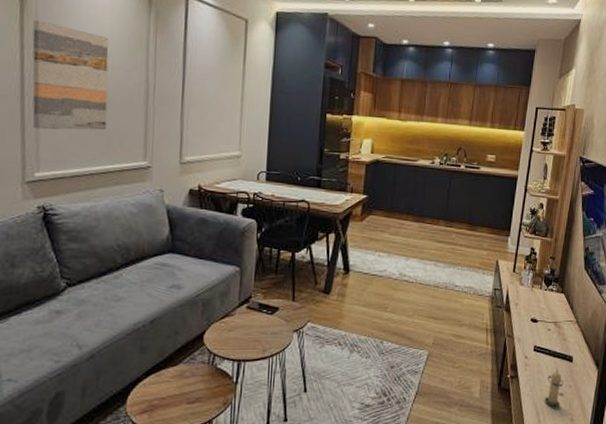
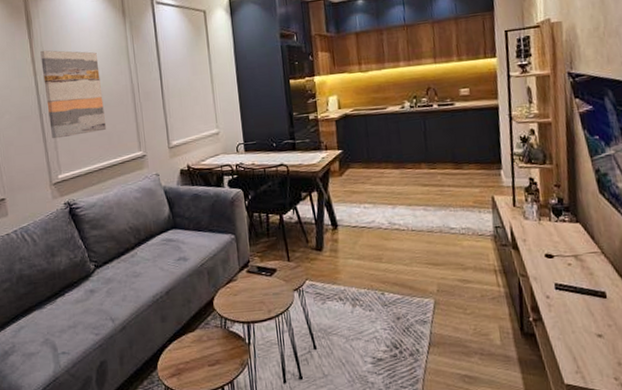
candle: present [545,370,564,407] -> none [578,308,601,350]

